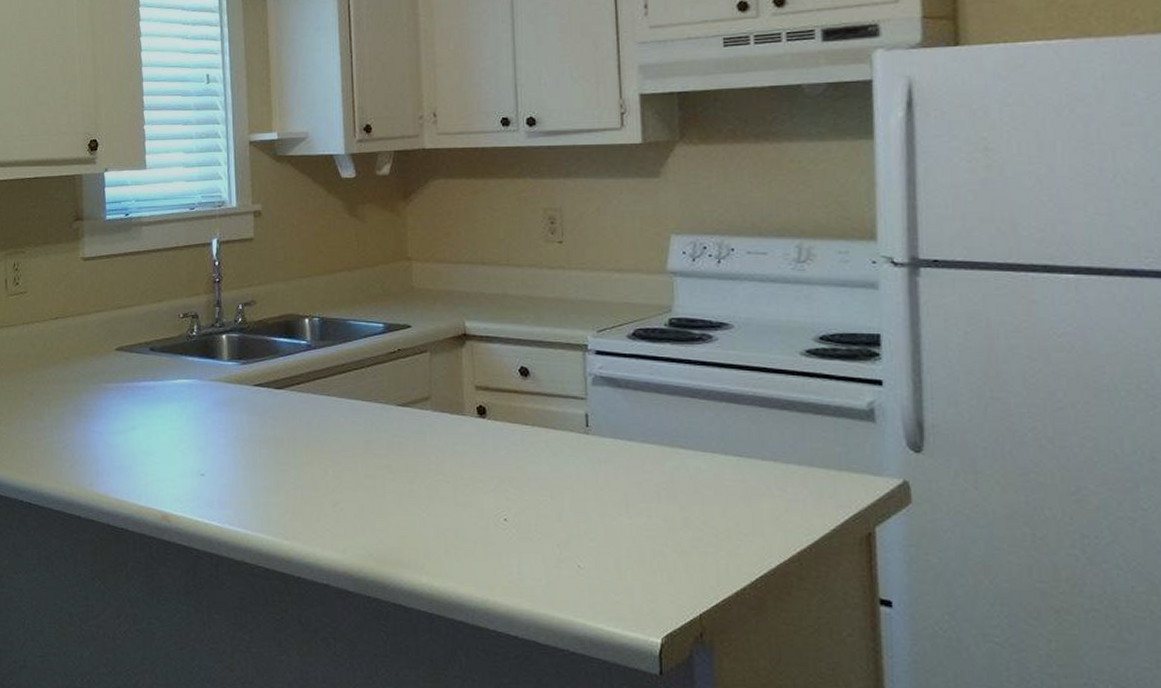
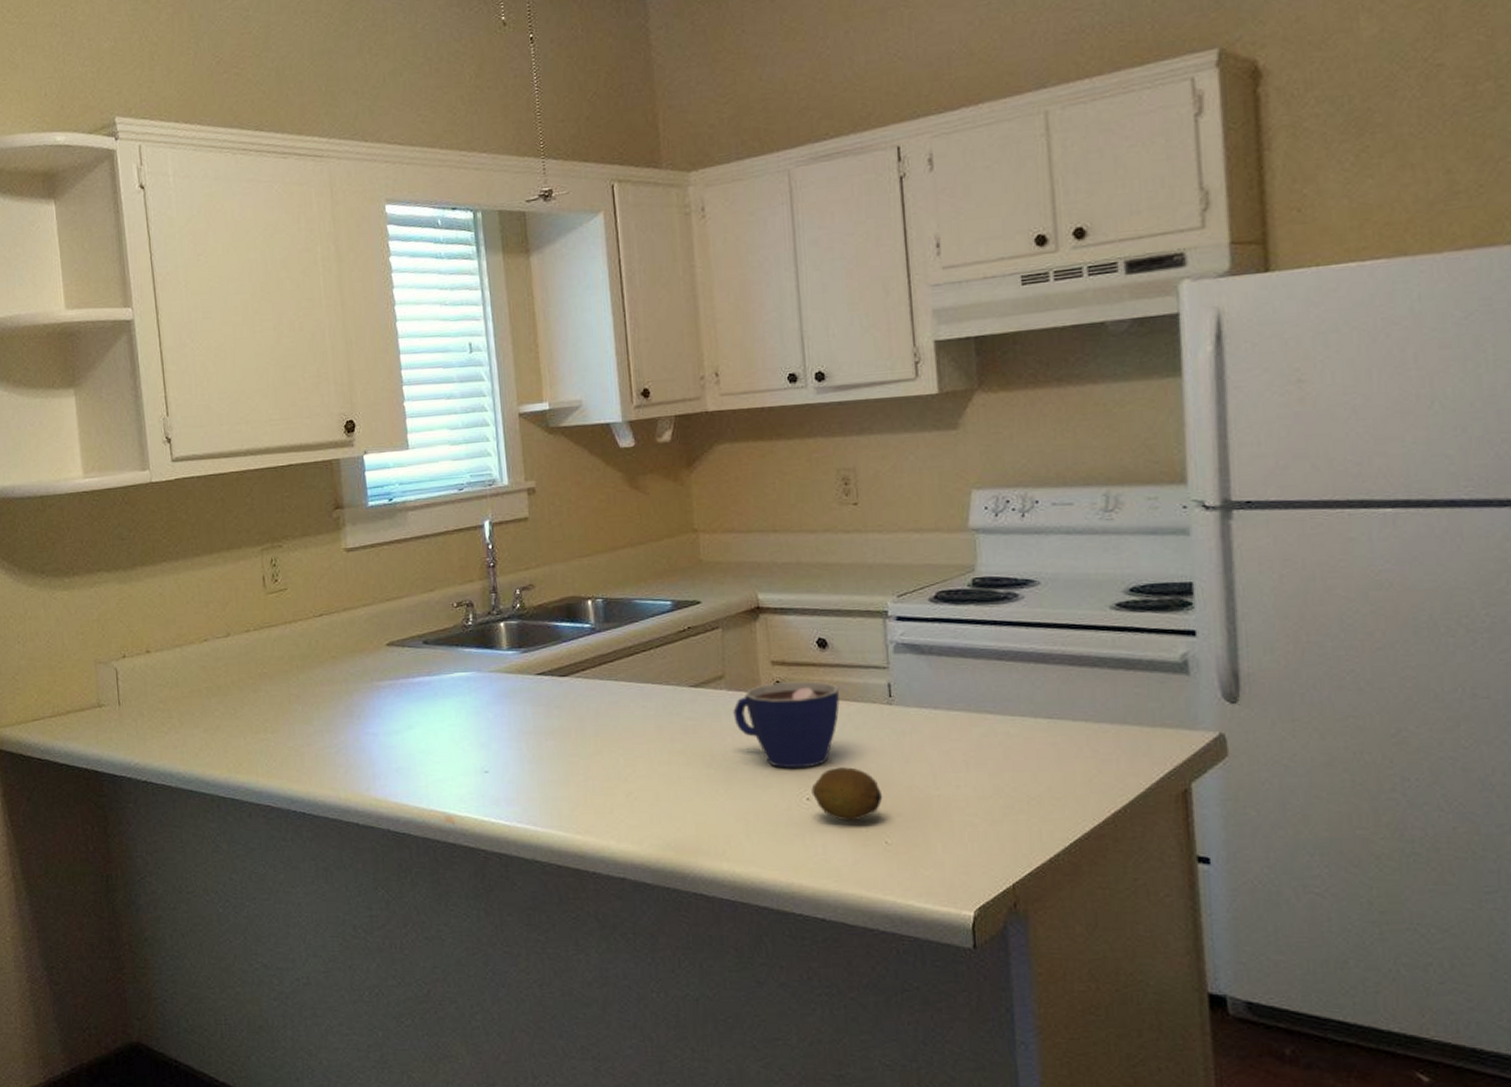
cup: none [437,405,539,490] -> present [733,680,839,769]
fruit: none [509,491,577,544] -> present [811,767,883,821]

